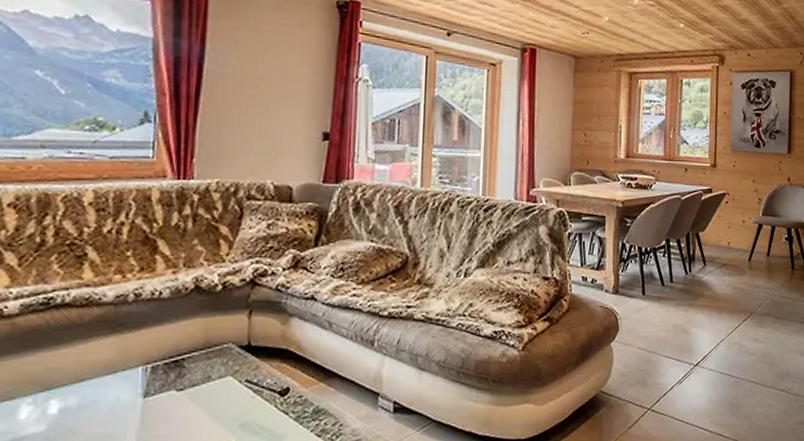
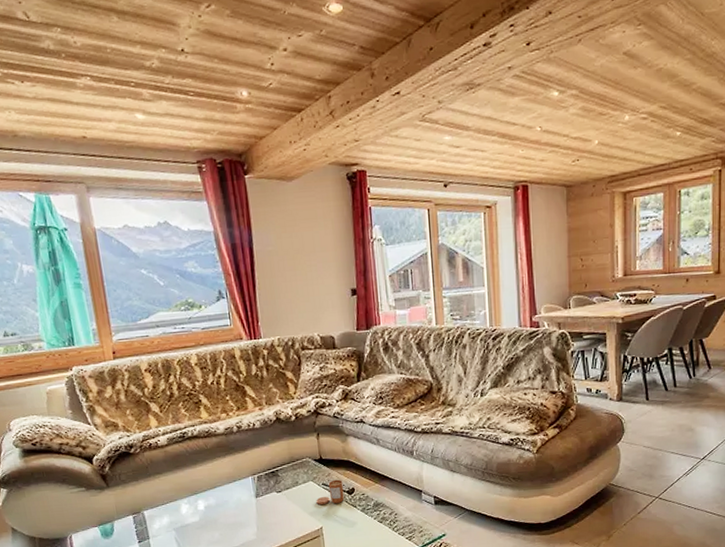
candle: none [233,374,275,410] -> present [316,479,345,505]

